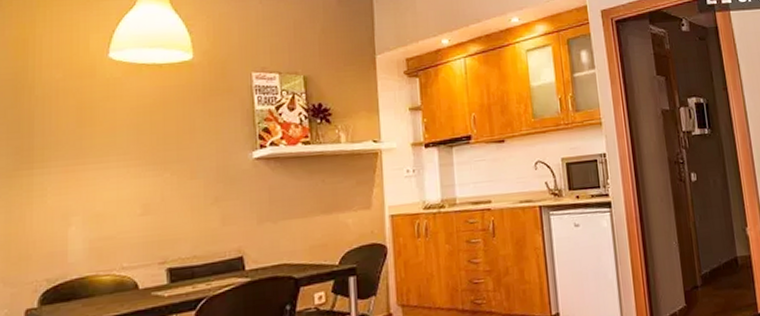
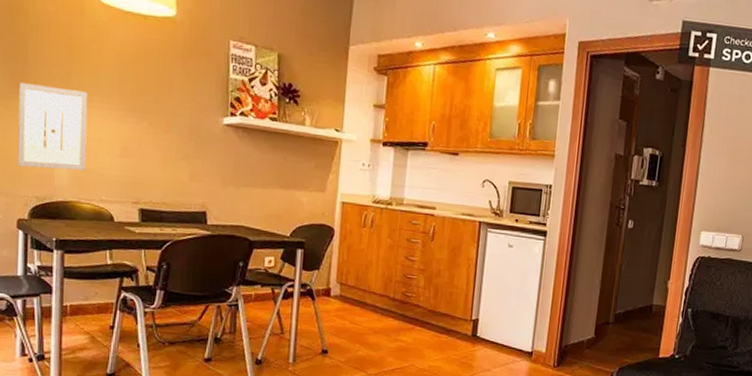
wall art: none [24,153,103,249] -> present [17,83,88,171]

